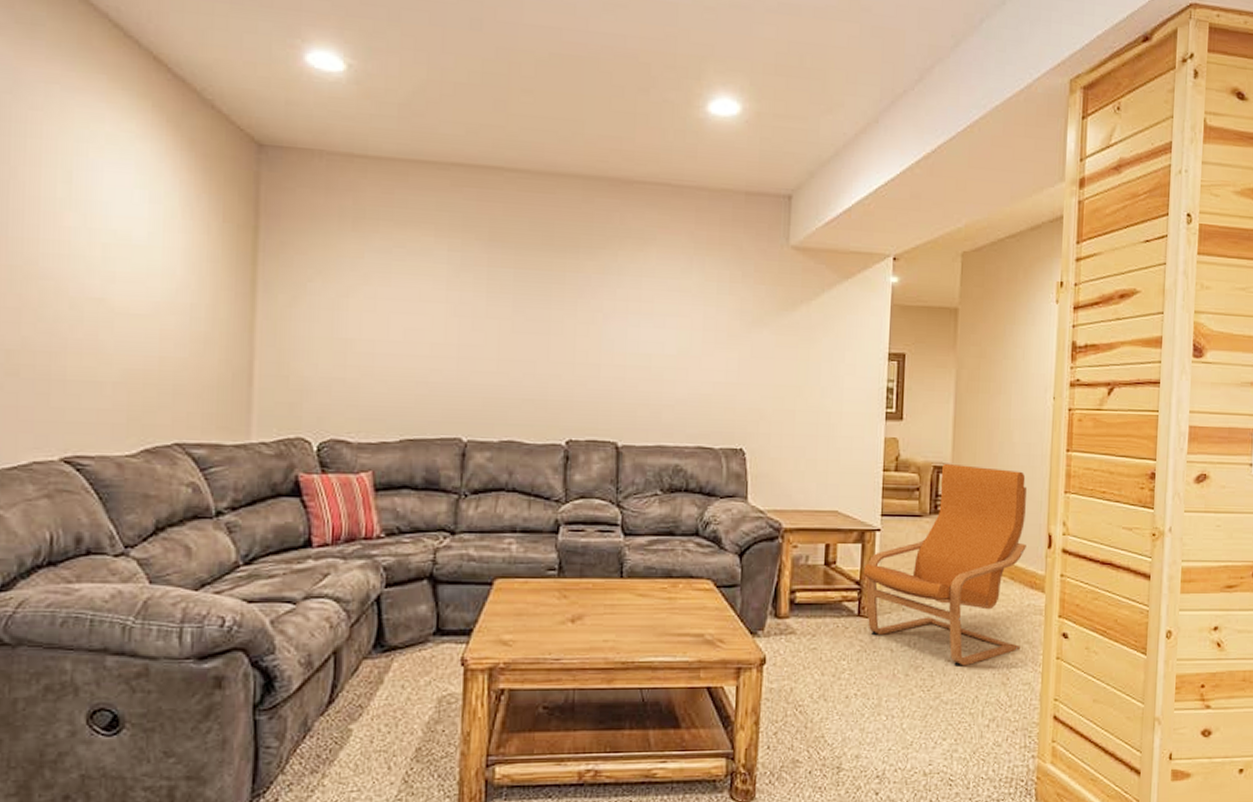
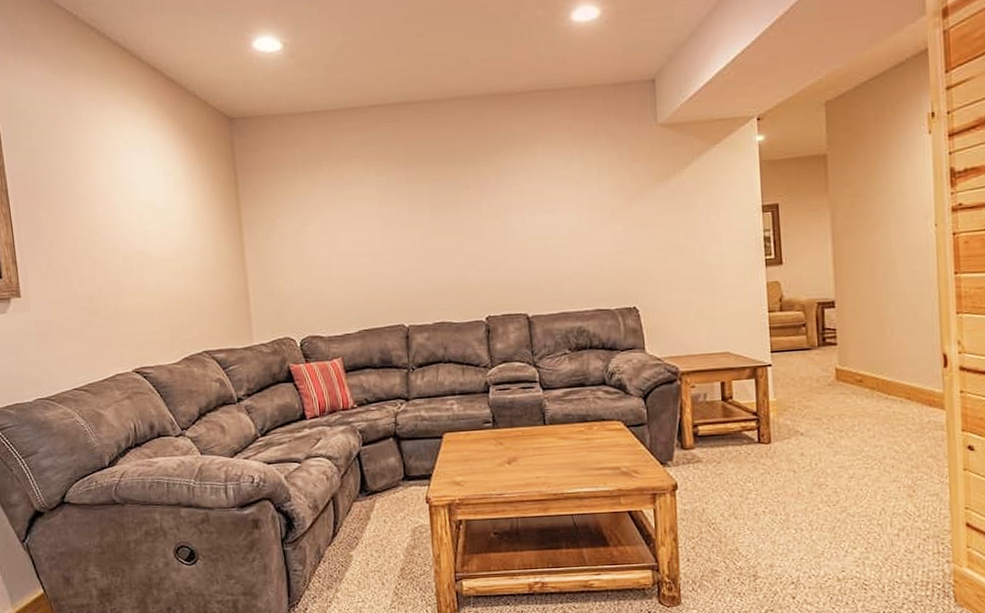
armchair: present [863,463,1026,666] -> none [759,298,924,482]

